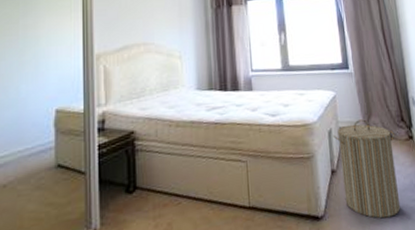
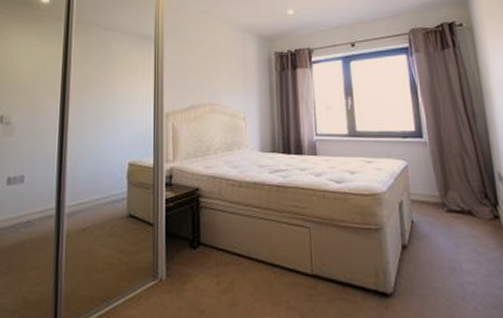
laundry hamper: present [333,119,401,219] -> none [404,193,484,304]

